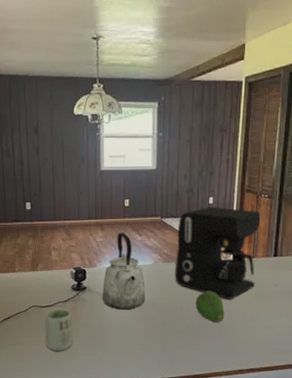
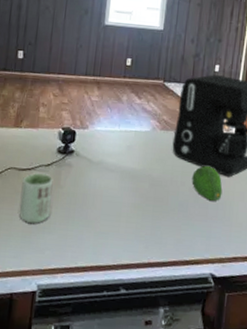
kettle: present [102,233,146,310] -> none [90,93,139,180]

